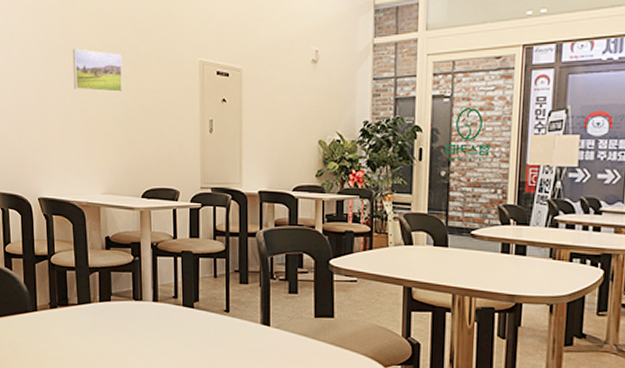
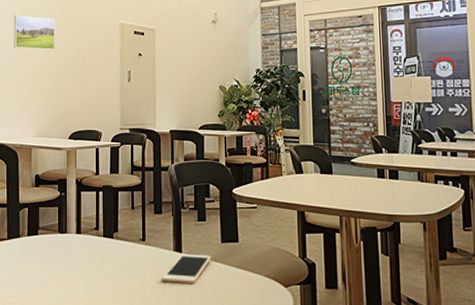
cell phone: none [247,327,302,358] -> present [161,253,211,283]

